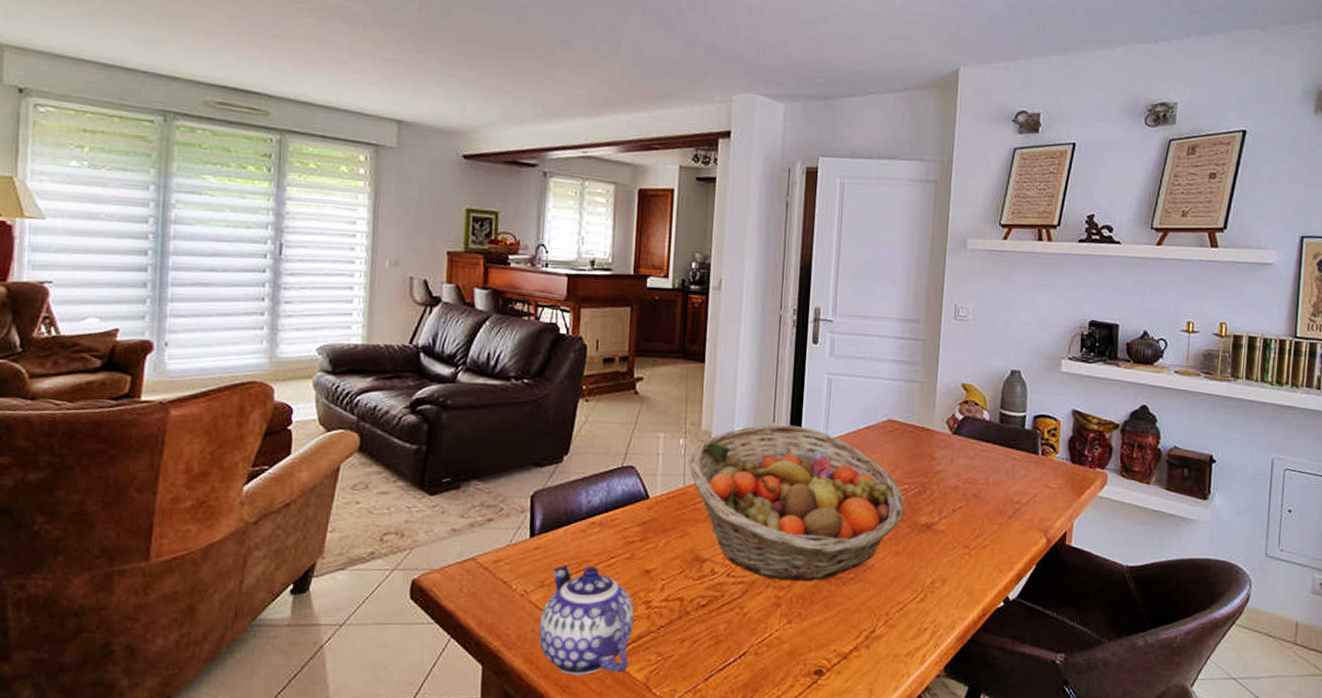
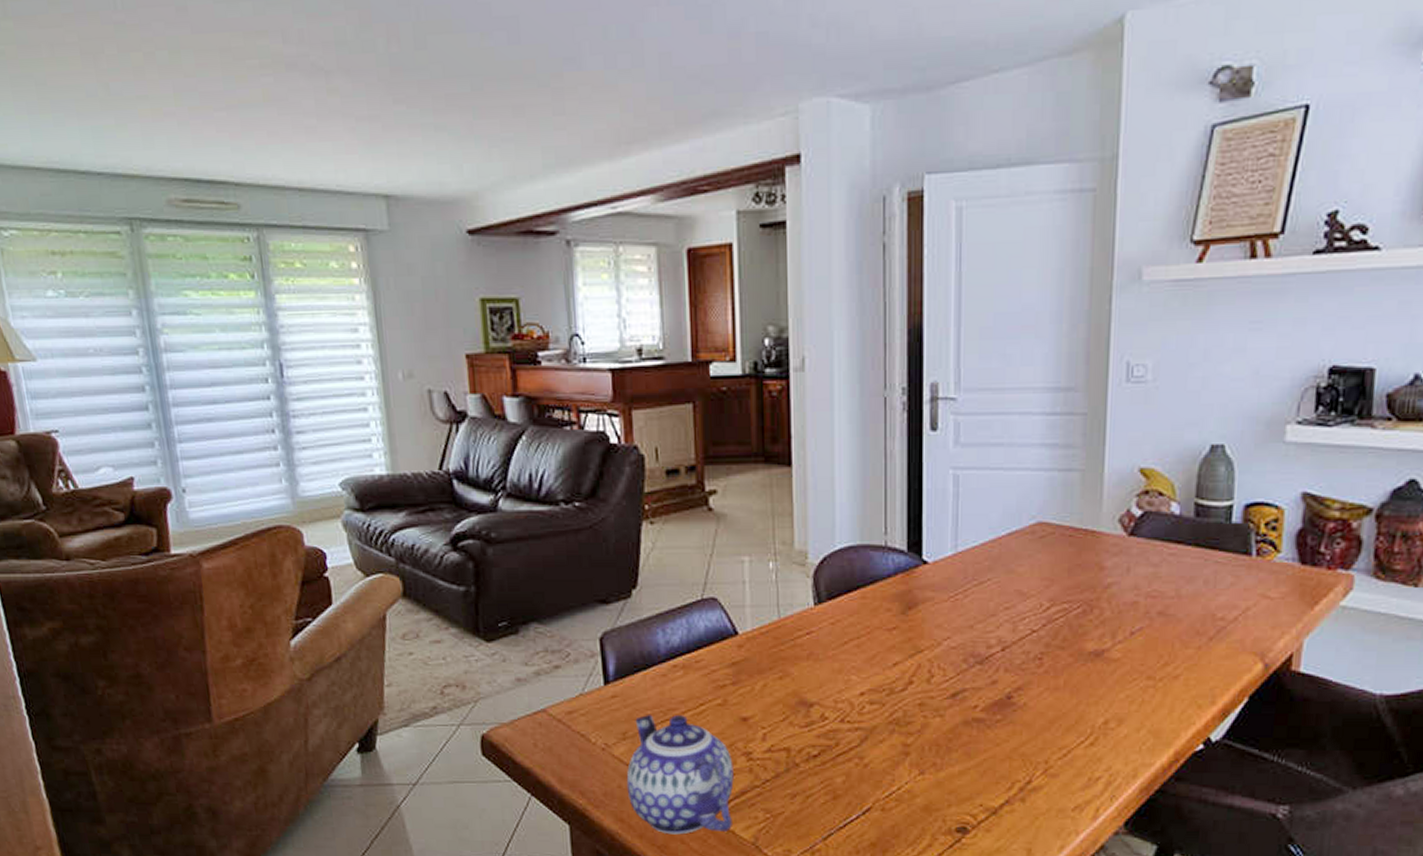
fruit basket: present [688,424,904,582] -> none [782,536,1064,726]

